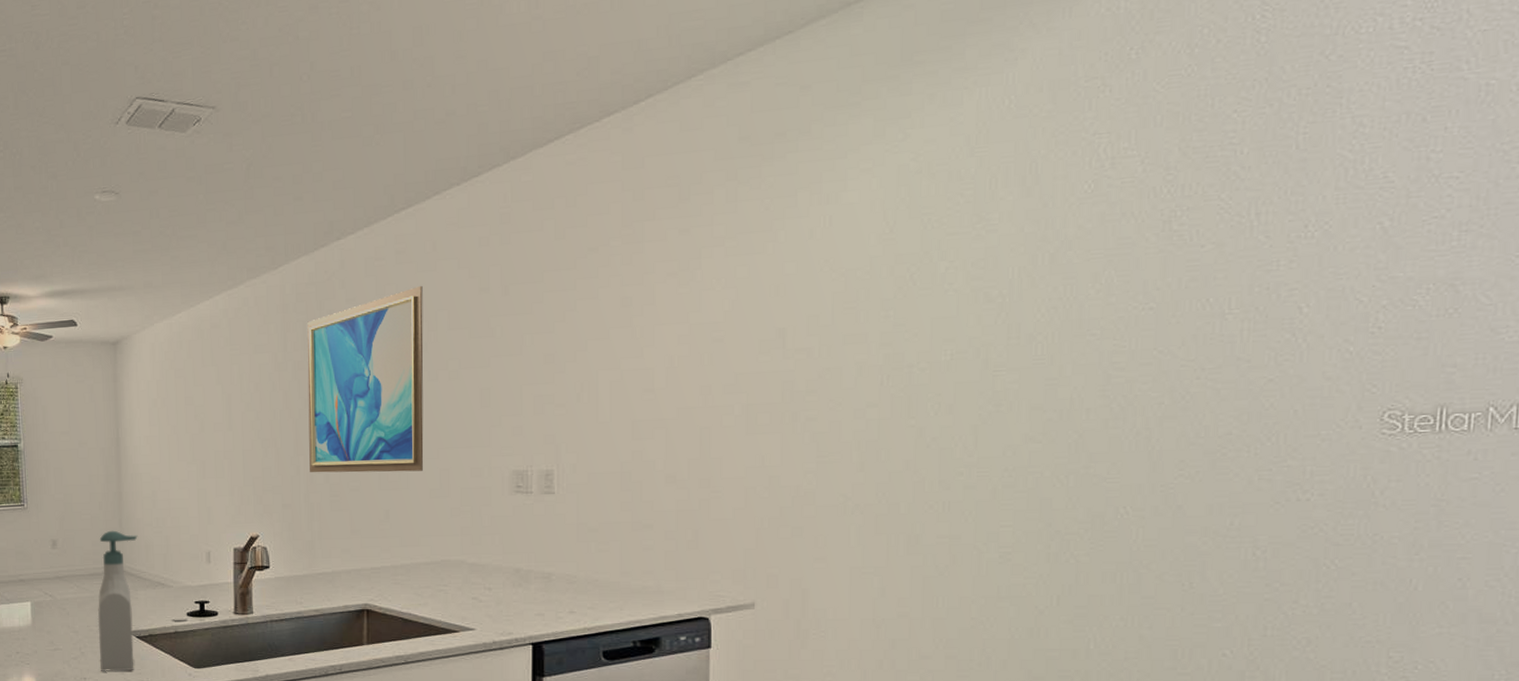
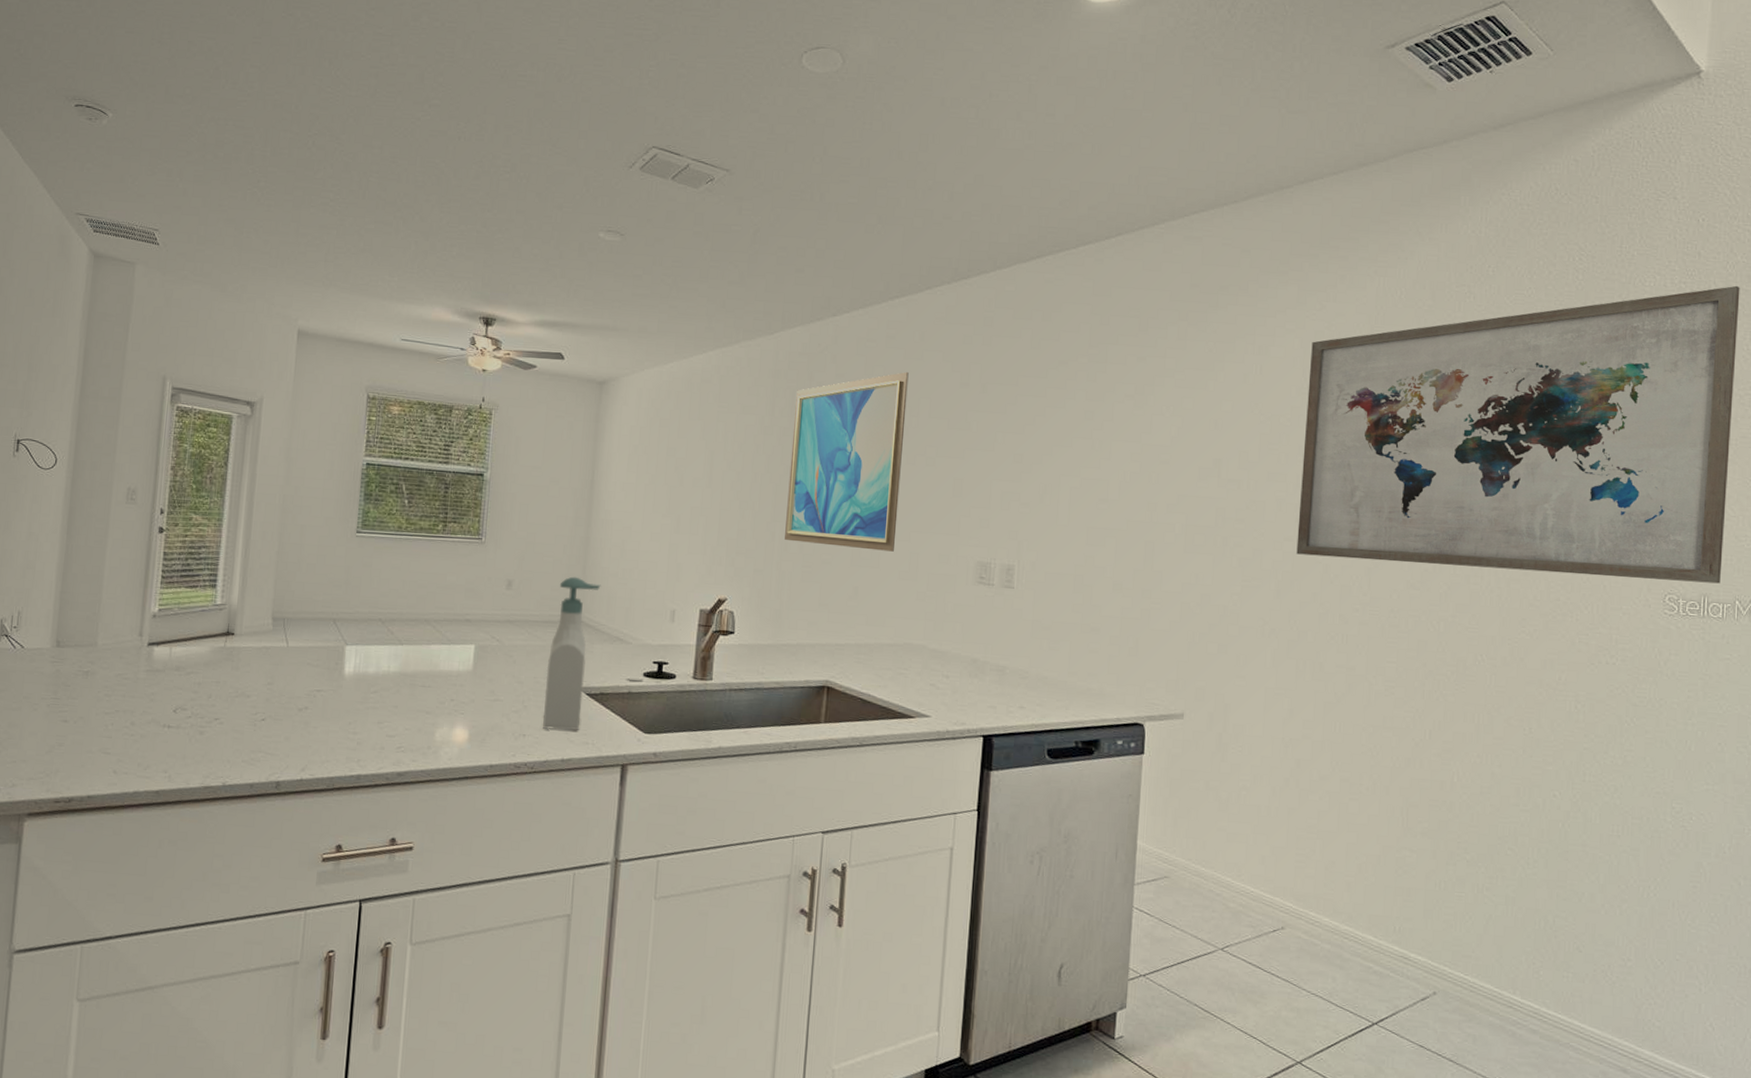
wall art: none [882,8,1509,421] -> present [1296,285,1740,584]

